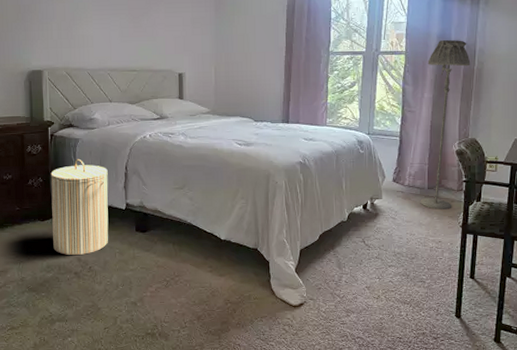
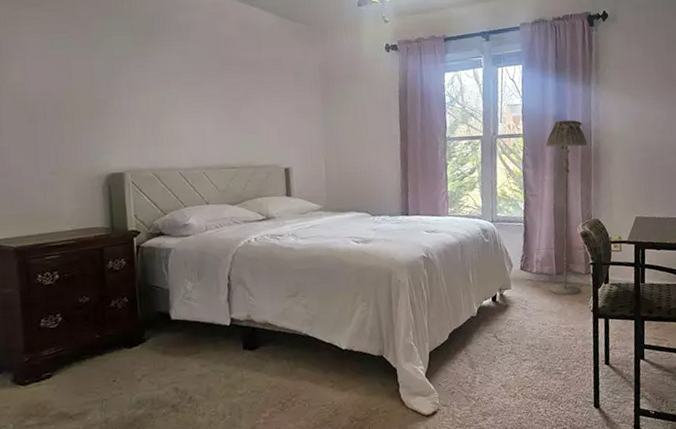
laundry hamper: present [50,158,109,256] -> none [138,271,211,386]

